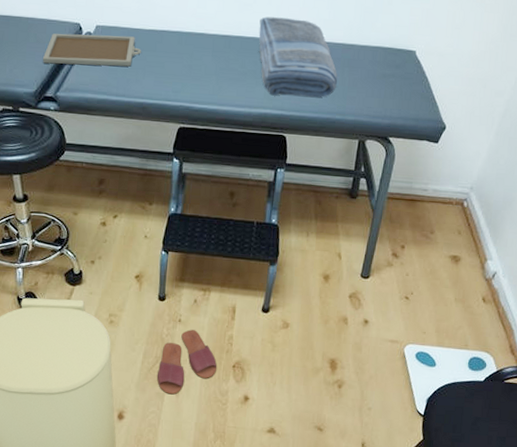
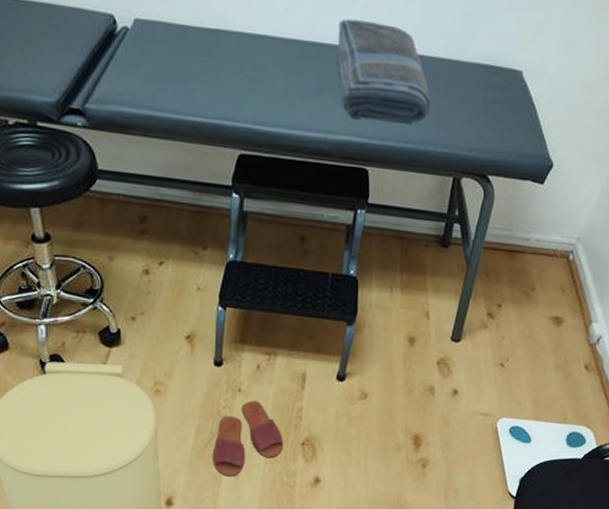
clipboard: present [43,33,141,67] -> none [66,26,192,75]

